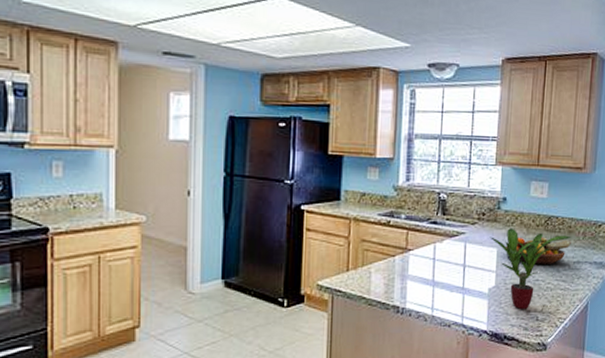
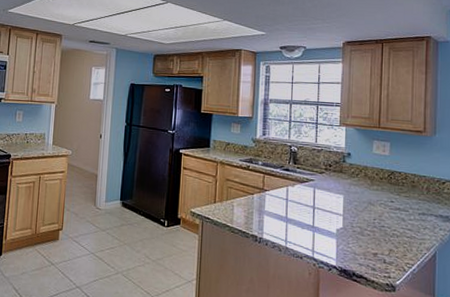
potted plant: present [489,228,572,309] -> none [336,179,415,251]
fruit bowl: present [506,237,571,265] -> none [352,187,415,214]

